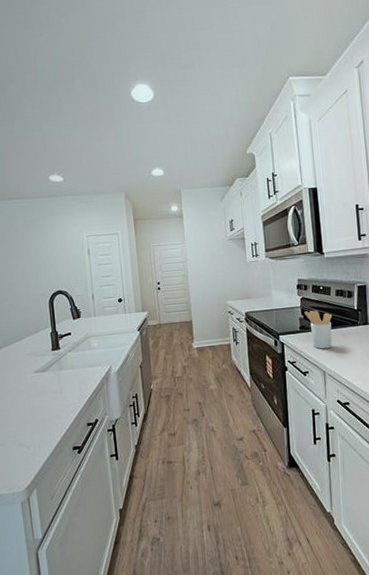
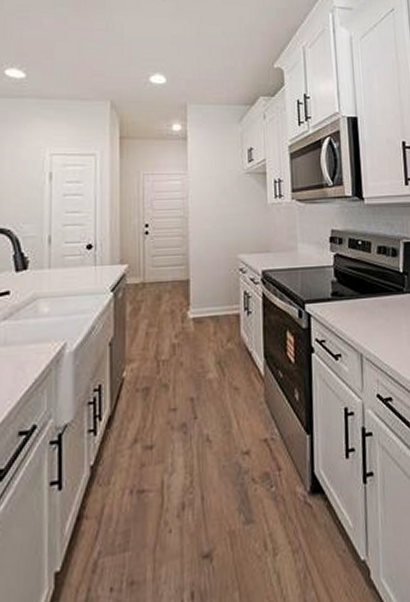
utensil holder: present [304,310,333,349] -> none [338,271,373,324]

